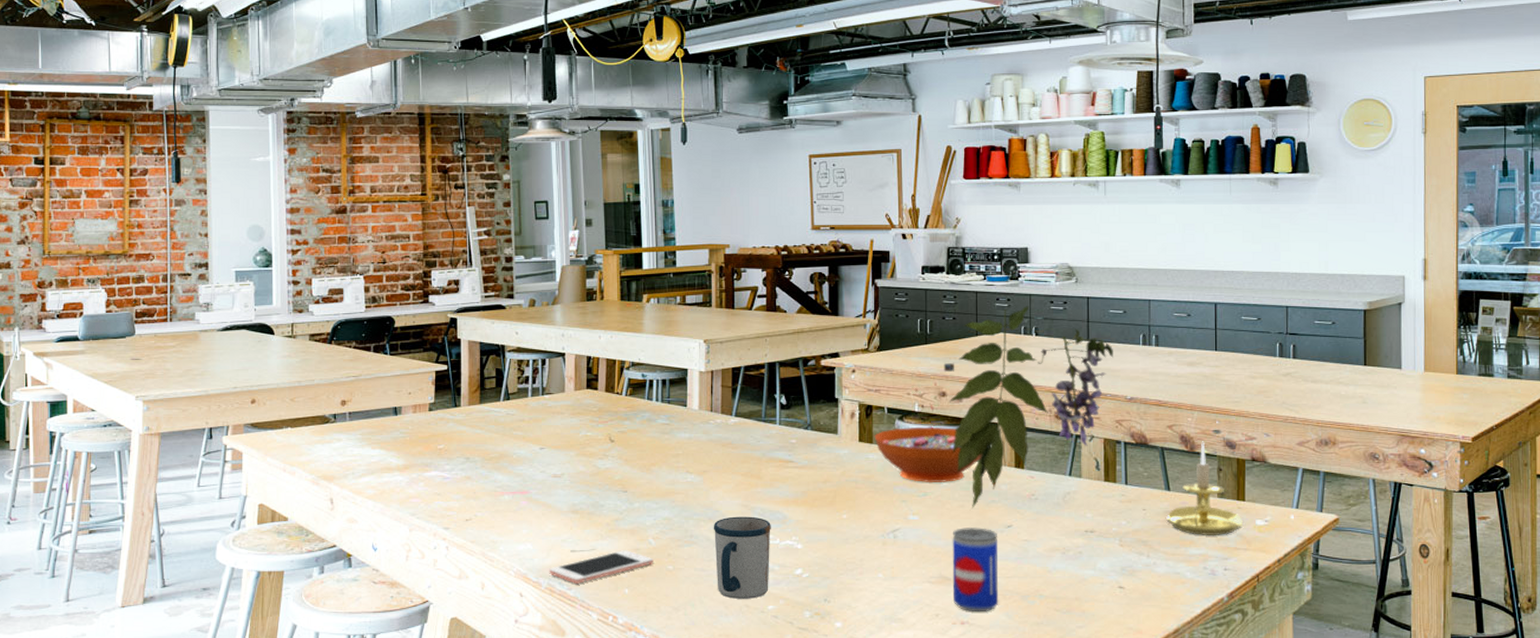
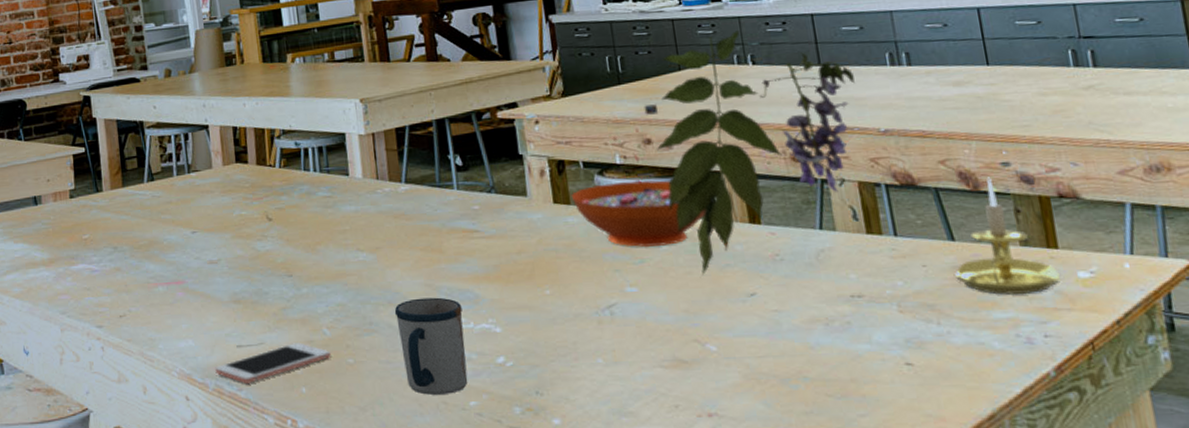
beer can: present [952,528,999,612] -> none [681,298,752,402]

